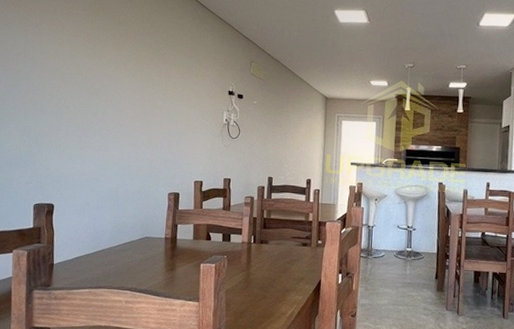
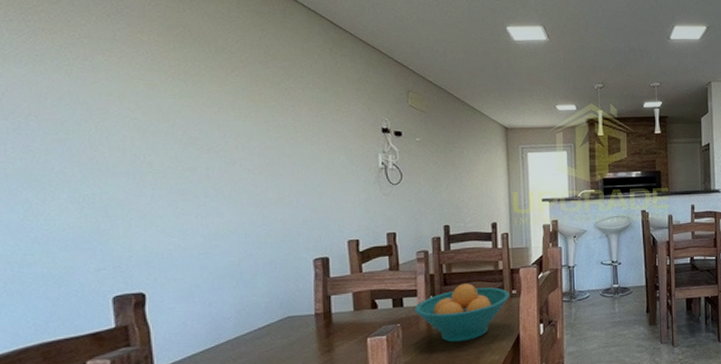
fruit bowl: none [238,229,316,280] -> present [414,283,510,343]

